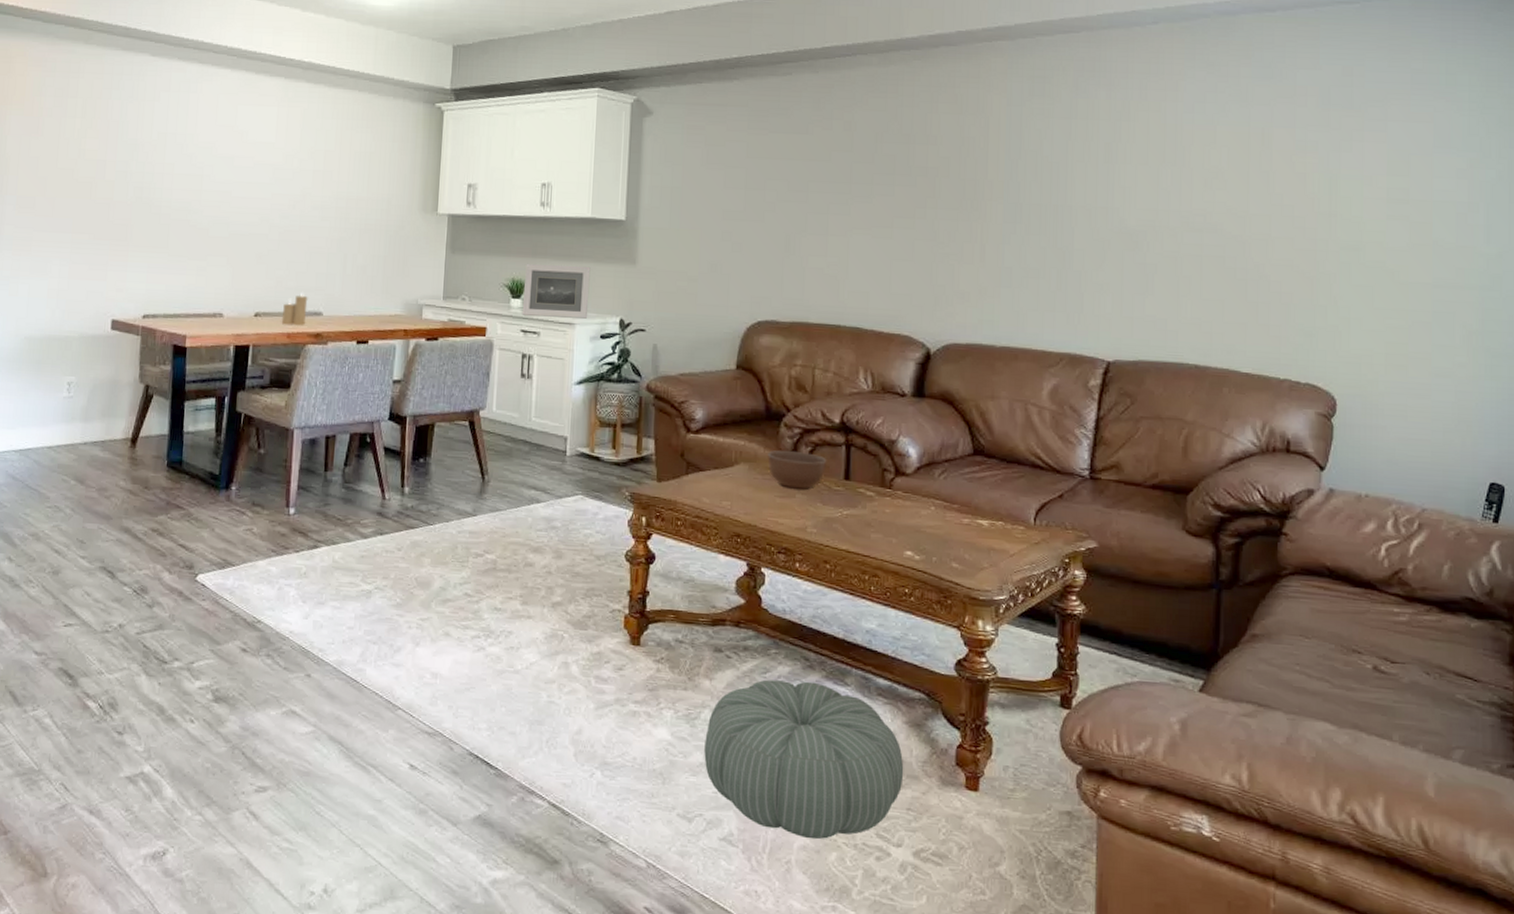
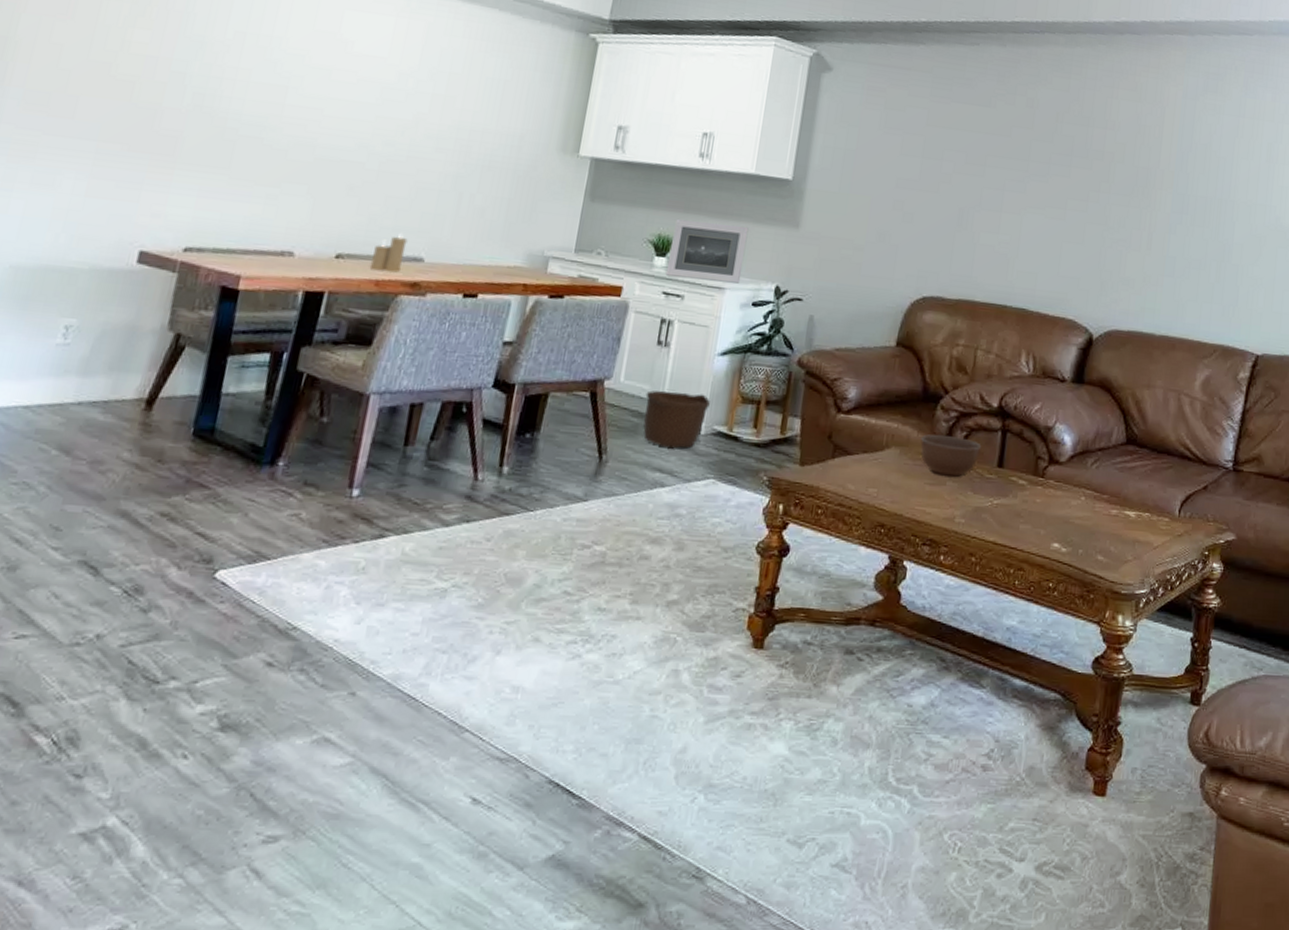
basket: none [516,418,572,469] -> present [643,390,710,449]
pouf: present [704,679,904,840] -> none [823,683,1034,859]

